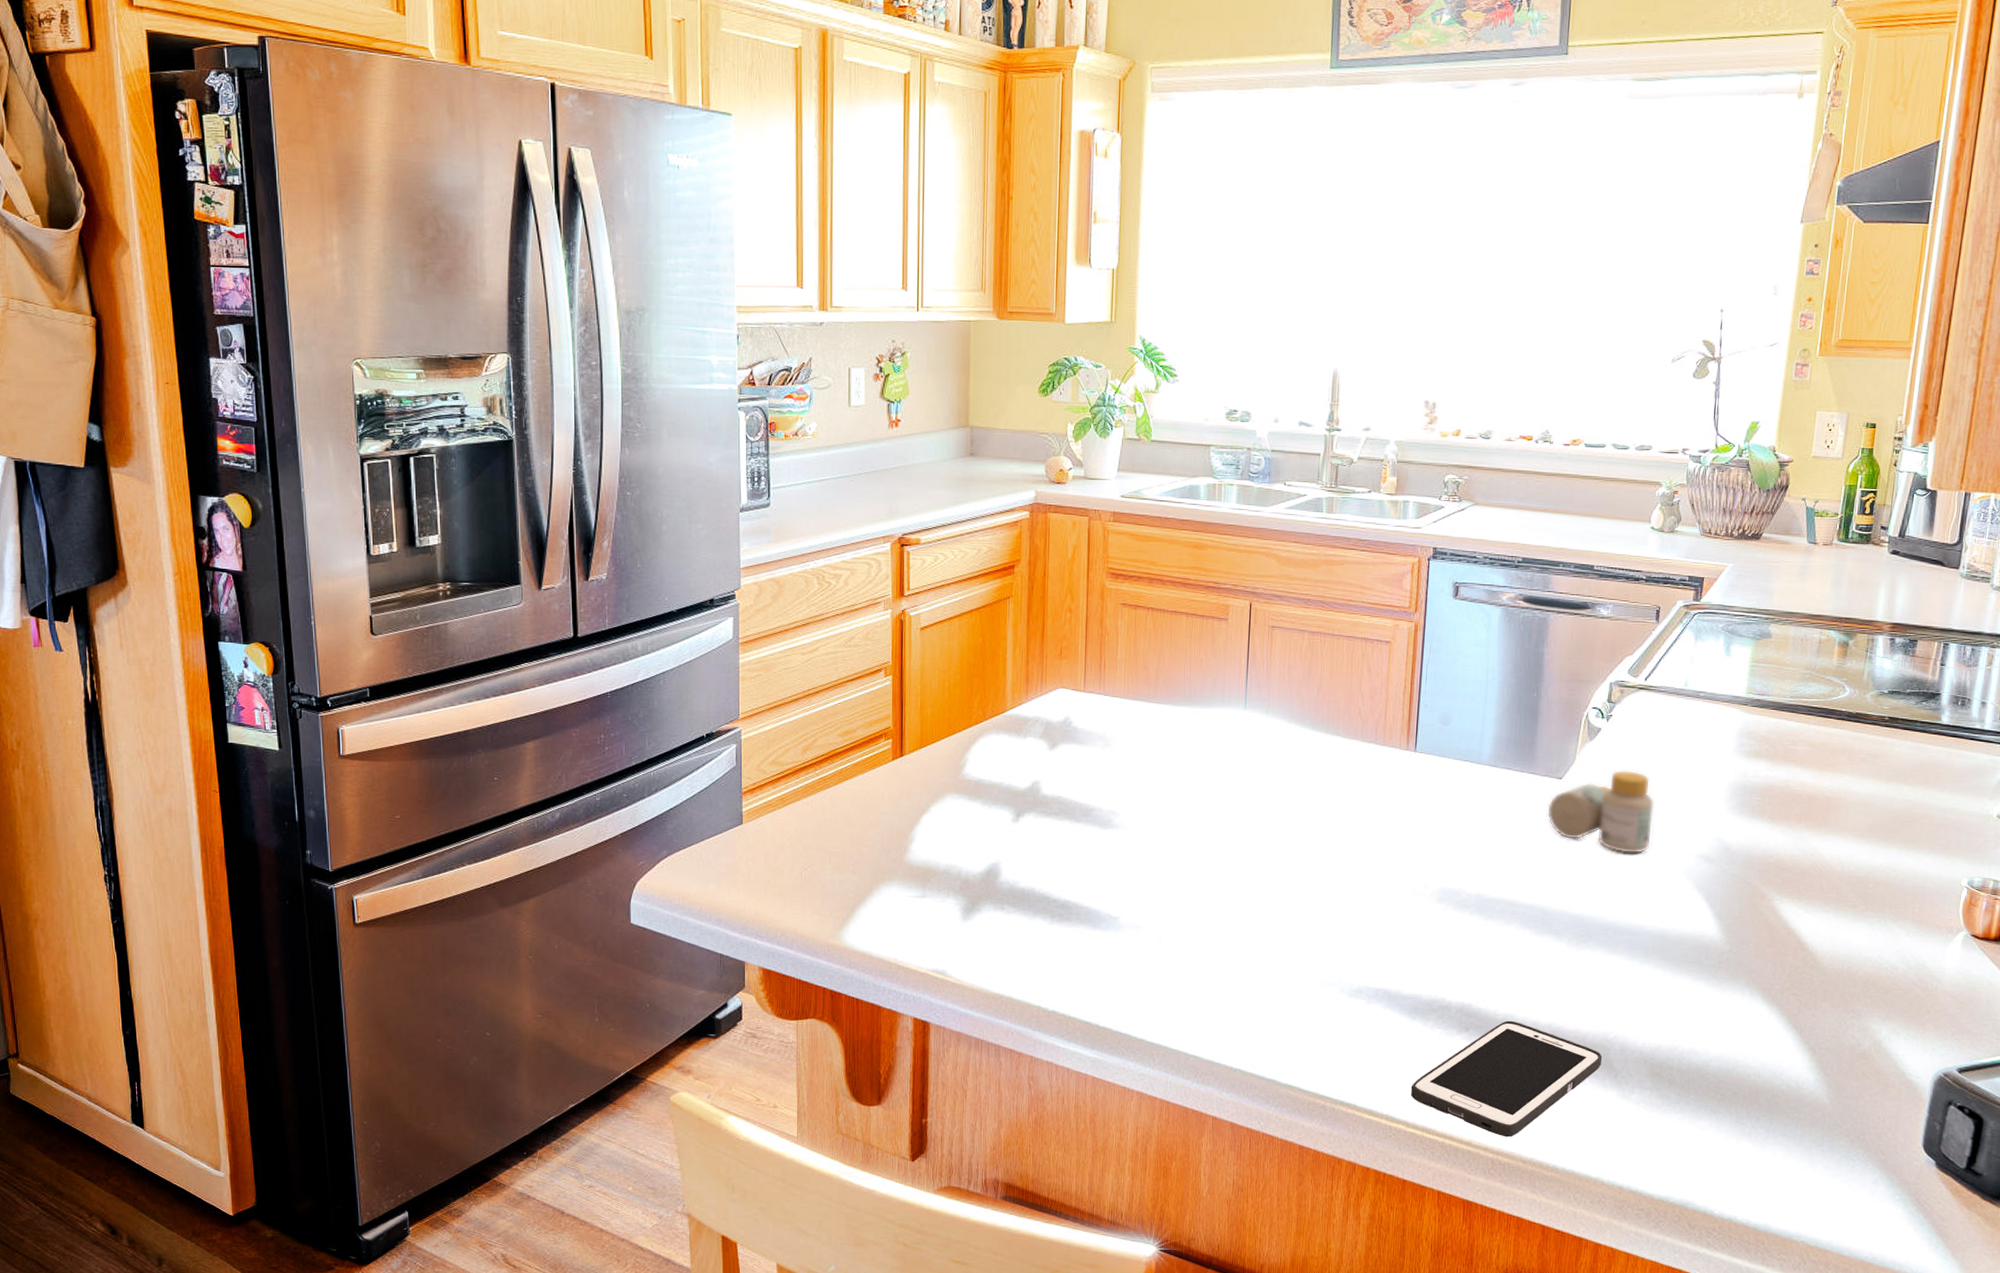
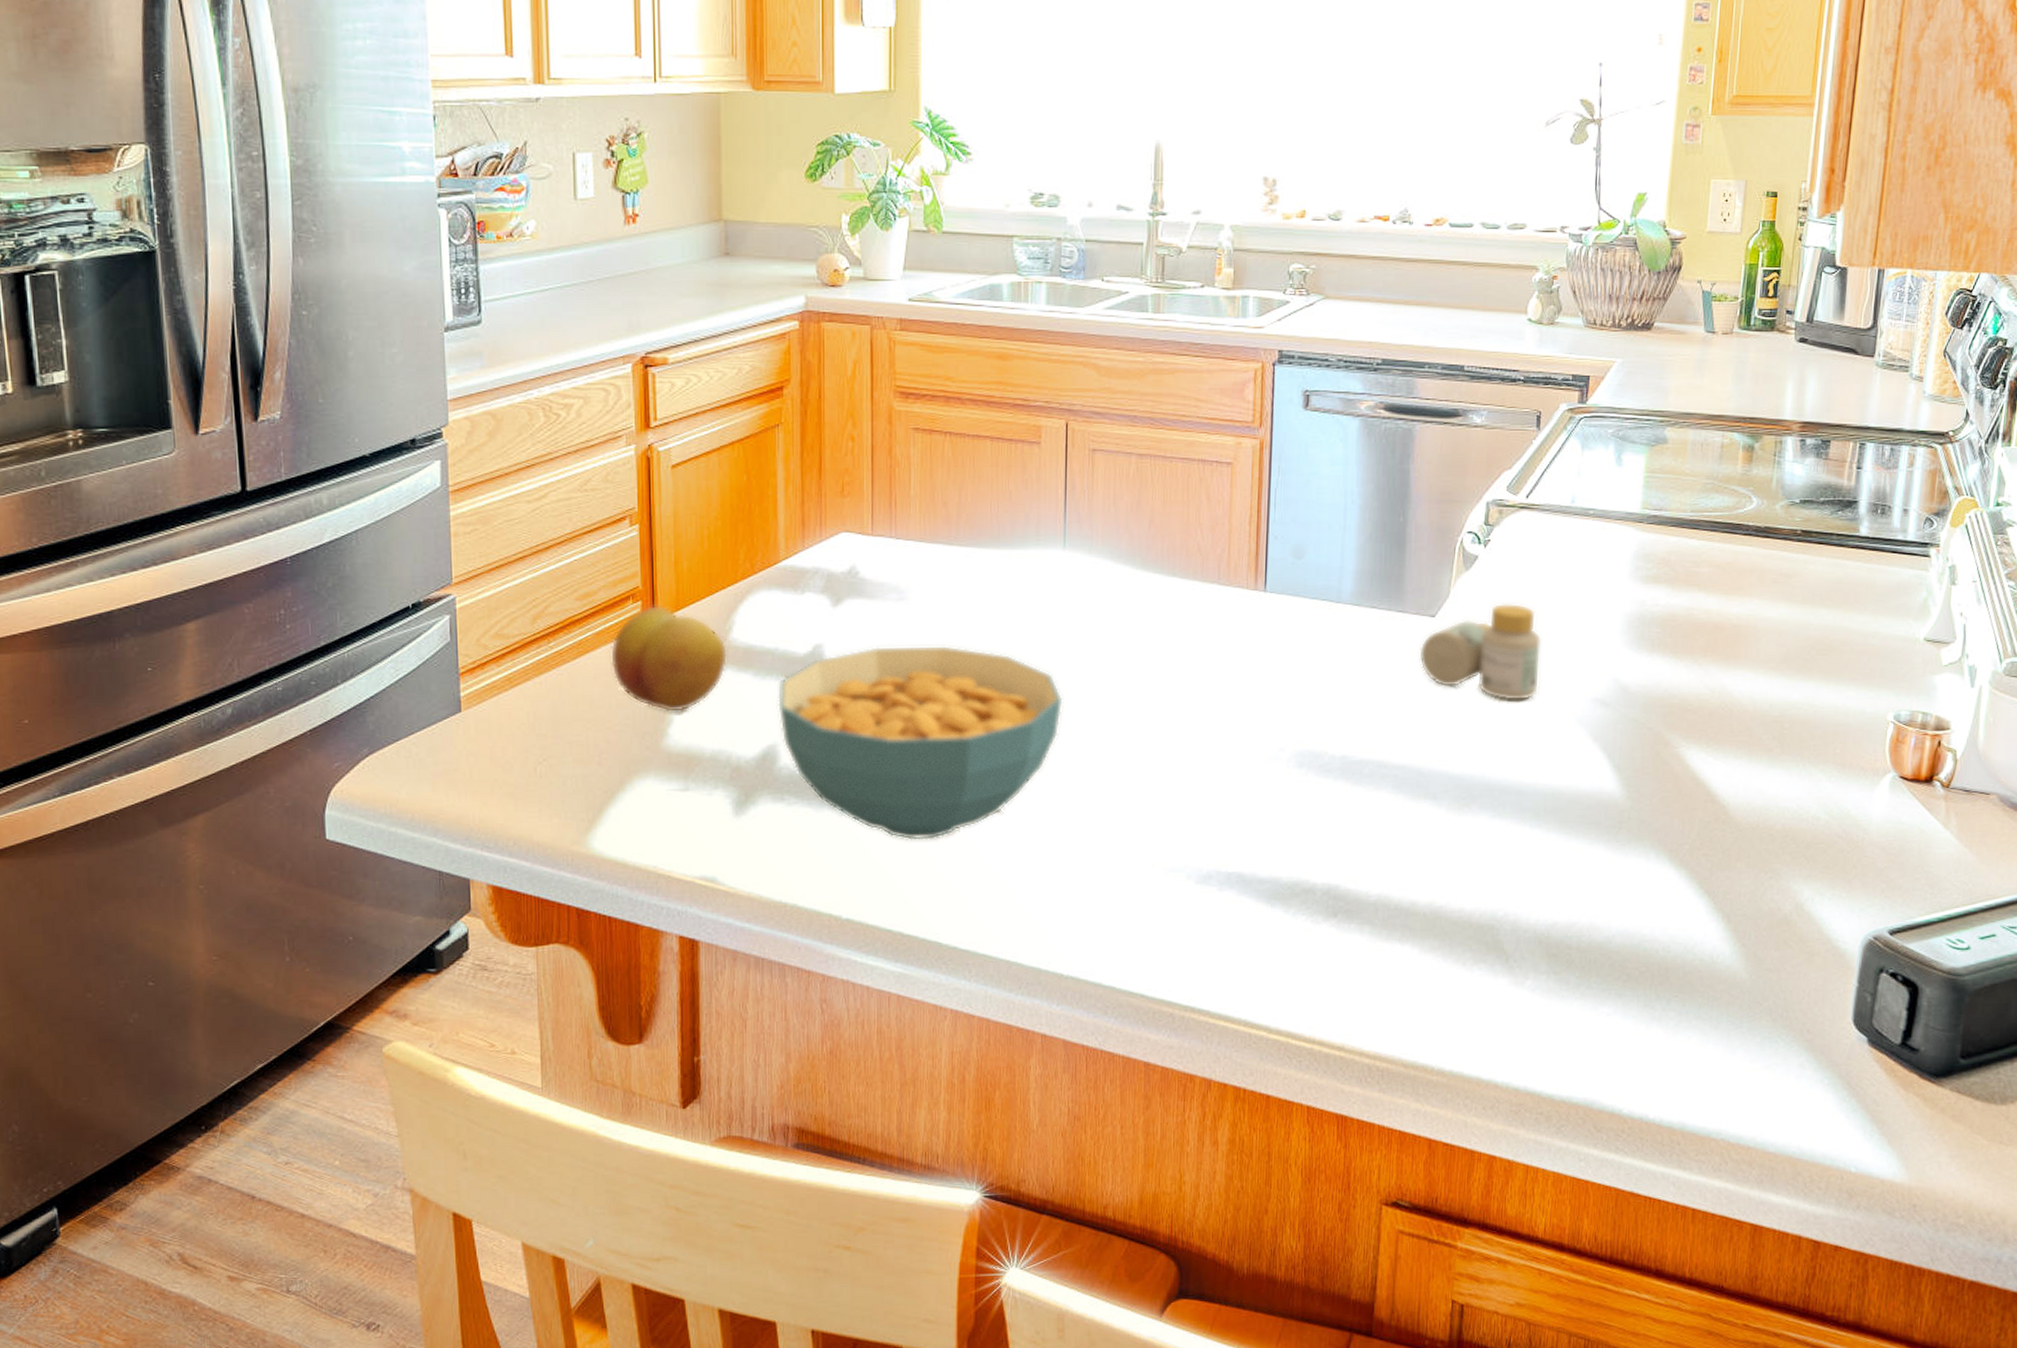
fruit: none [865,742,962,833] -> present [611,605,728,713]
cereal bowl: none [1001,785,1240,948] -> present [778,645,1063,840]
cell phone: present [1411,1020,1603,1137] -> none [1273,902,1491,1039]

